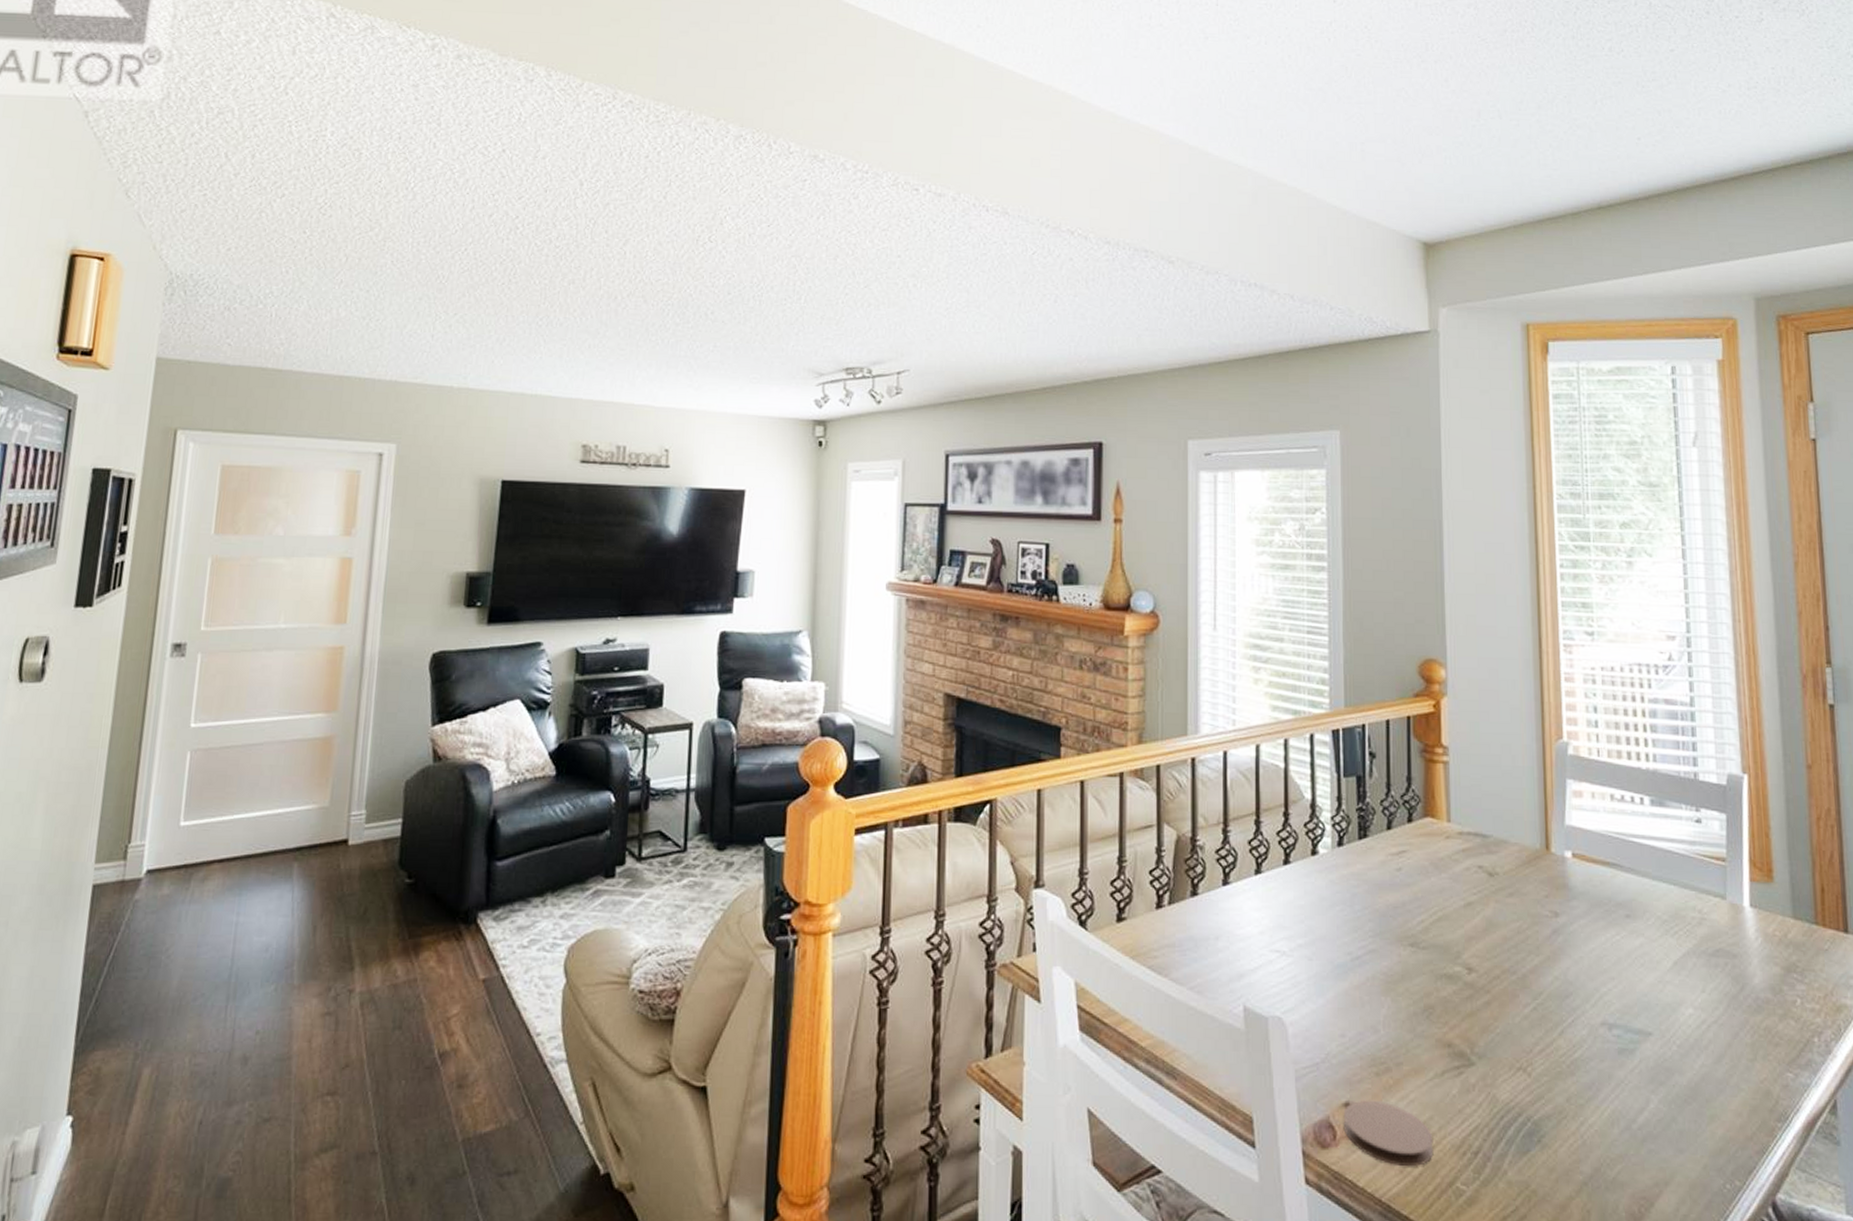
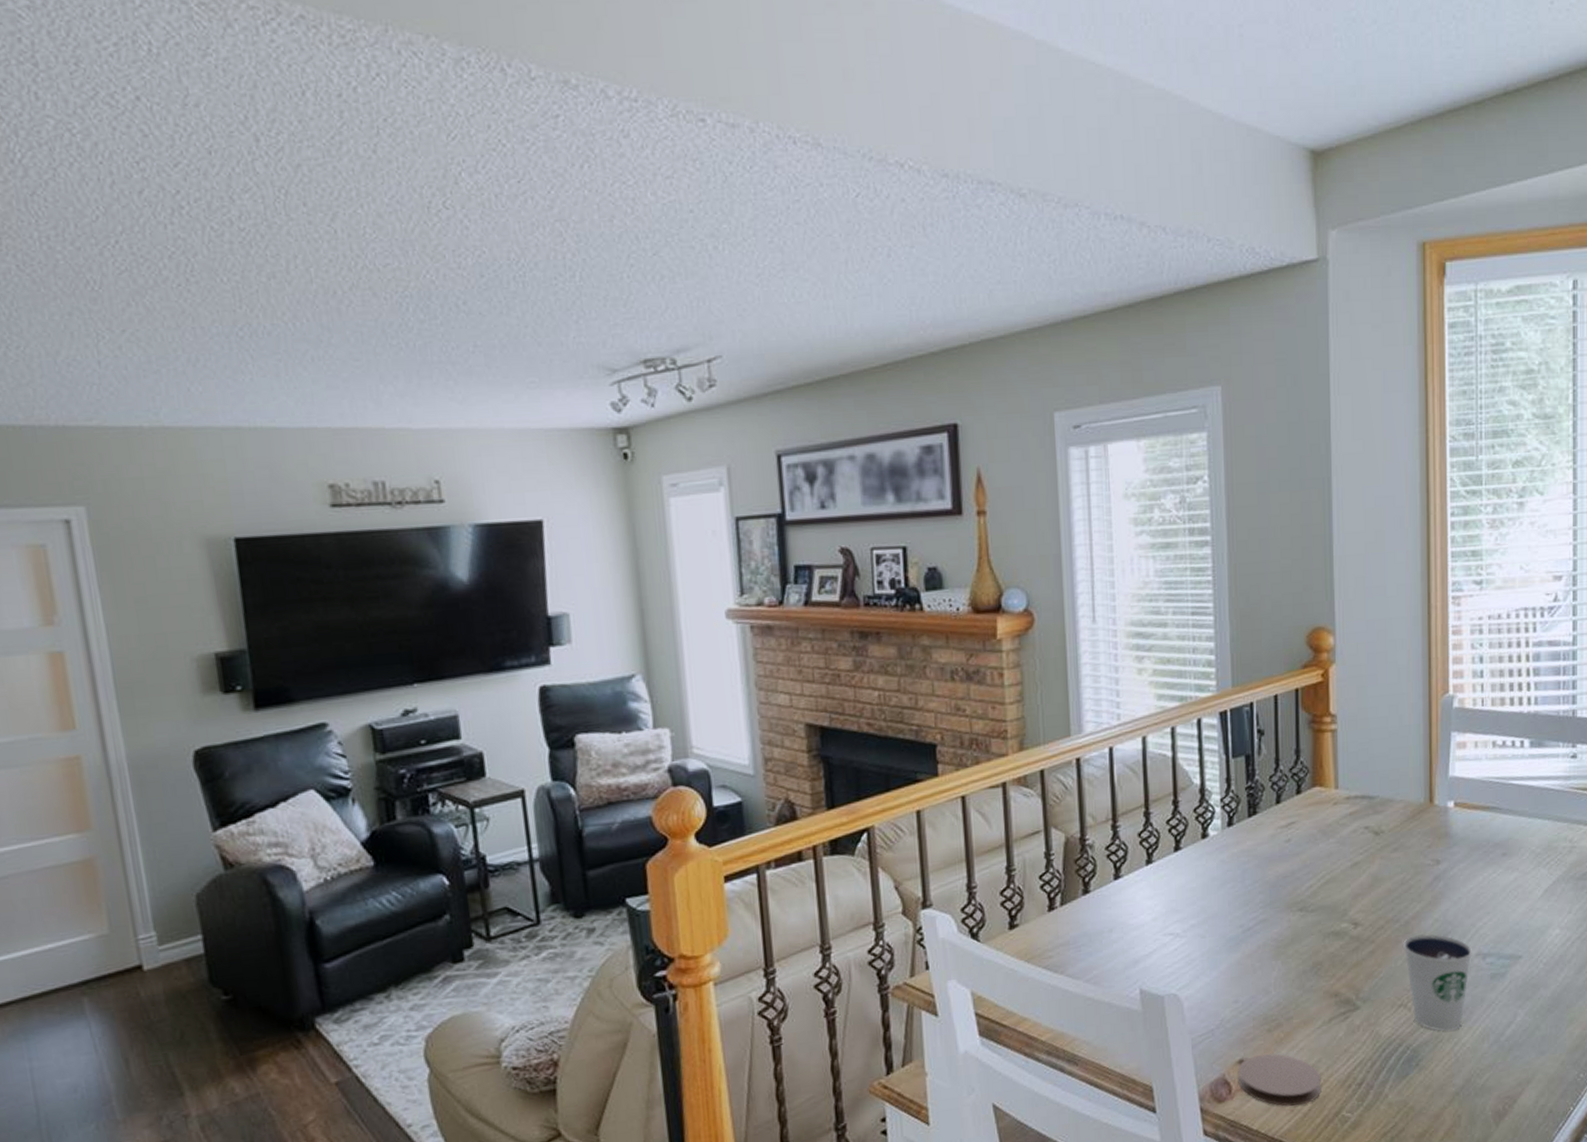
dixie cup: none [1521,992,1598,1107] -> present [1403,934,1473,1031]

